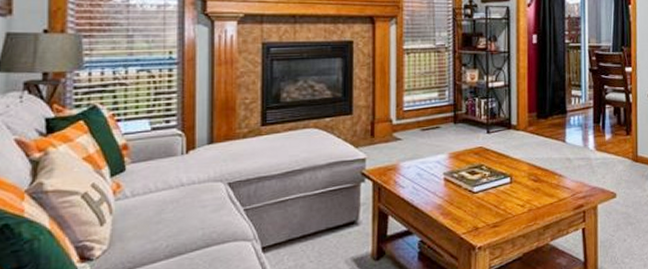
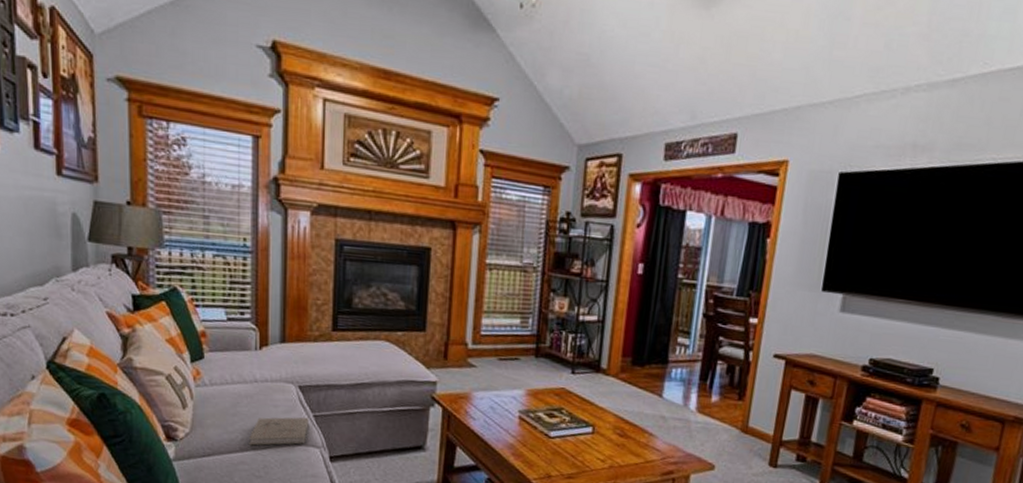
book: none [175,212,239,251] -> present [249,417,309,446]

